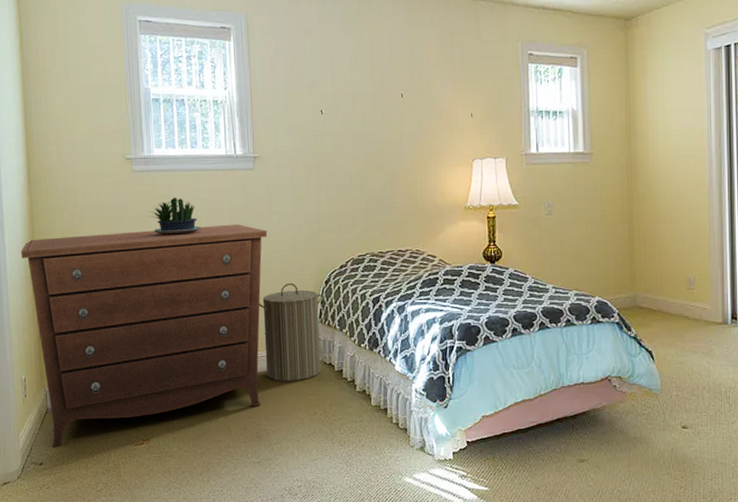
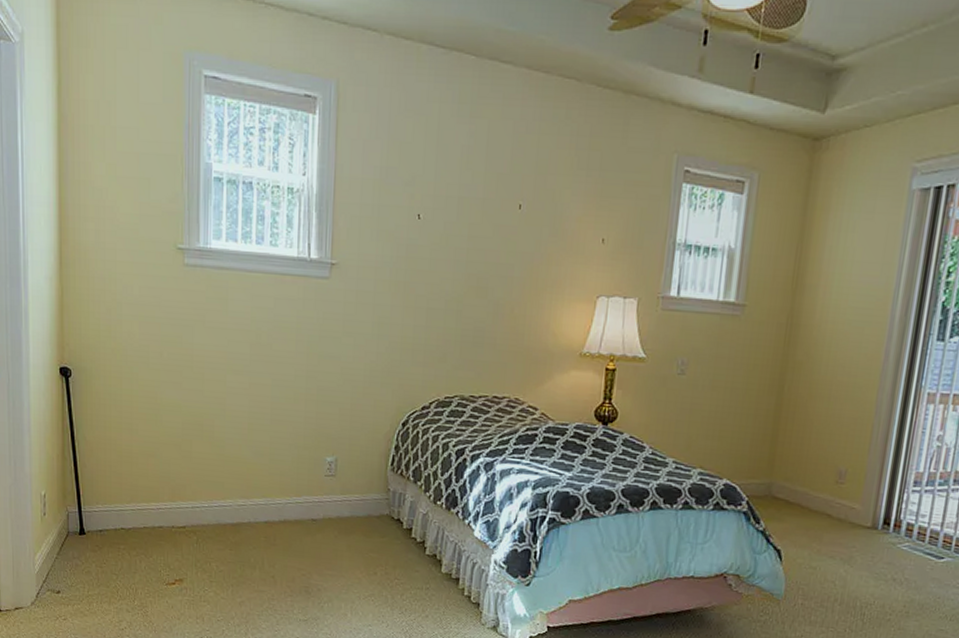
dresser: present [21,224,268,448] -> none [47,333,340,577]
potted plant: present [150,197,201,235] -> none [201,301,261,348]
laundry hamper: present [259,282,323,382] -> none [322,419,398,535]

